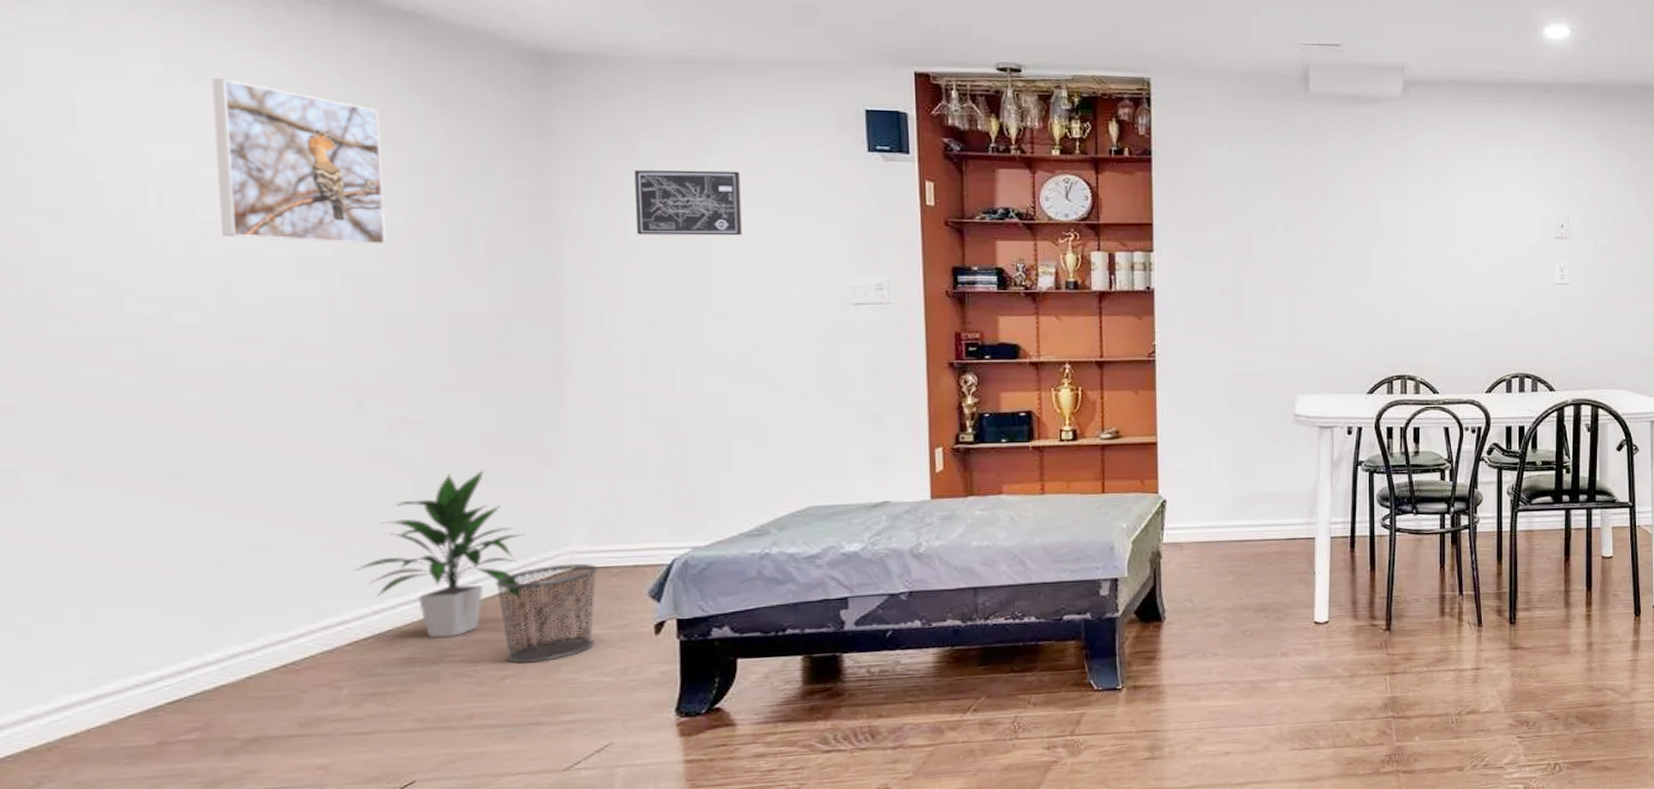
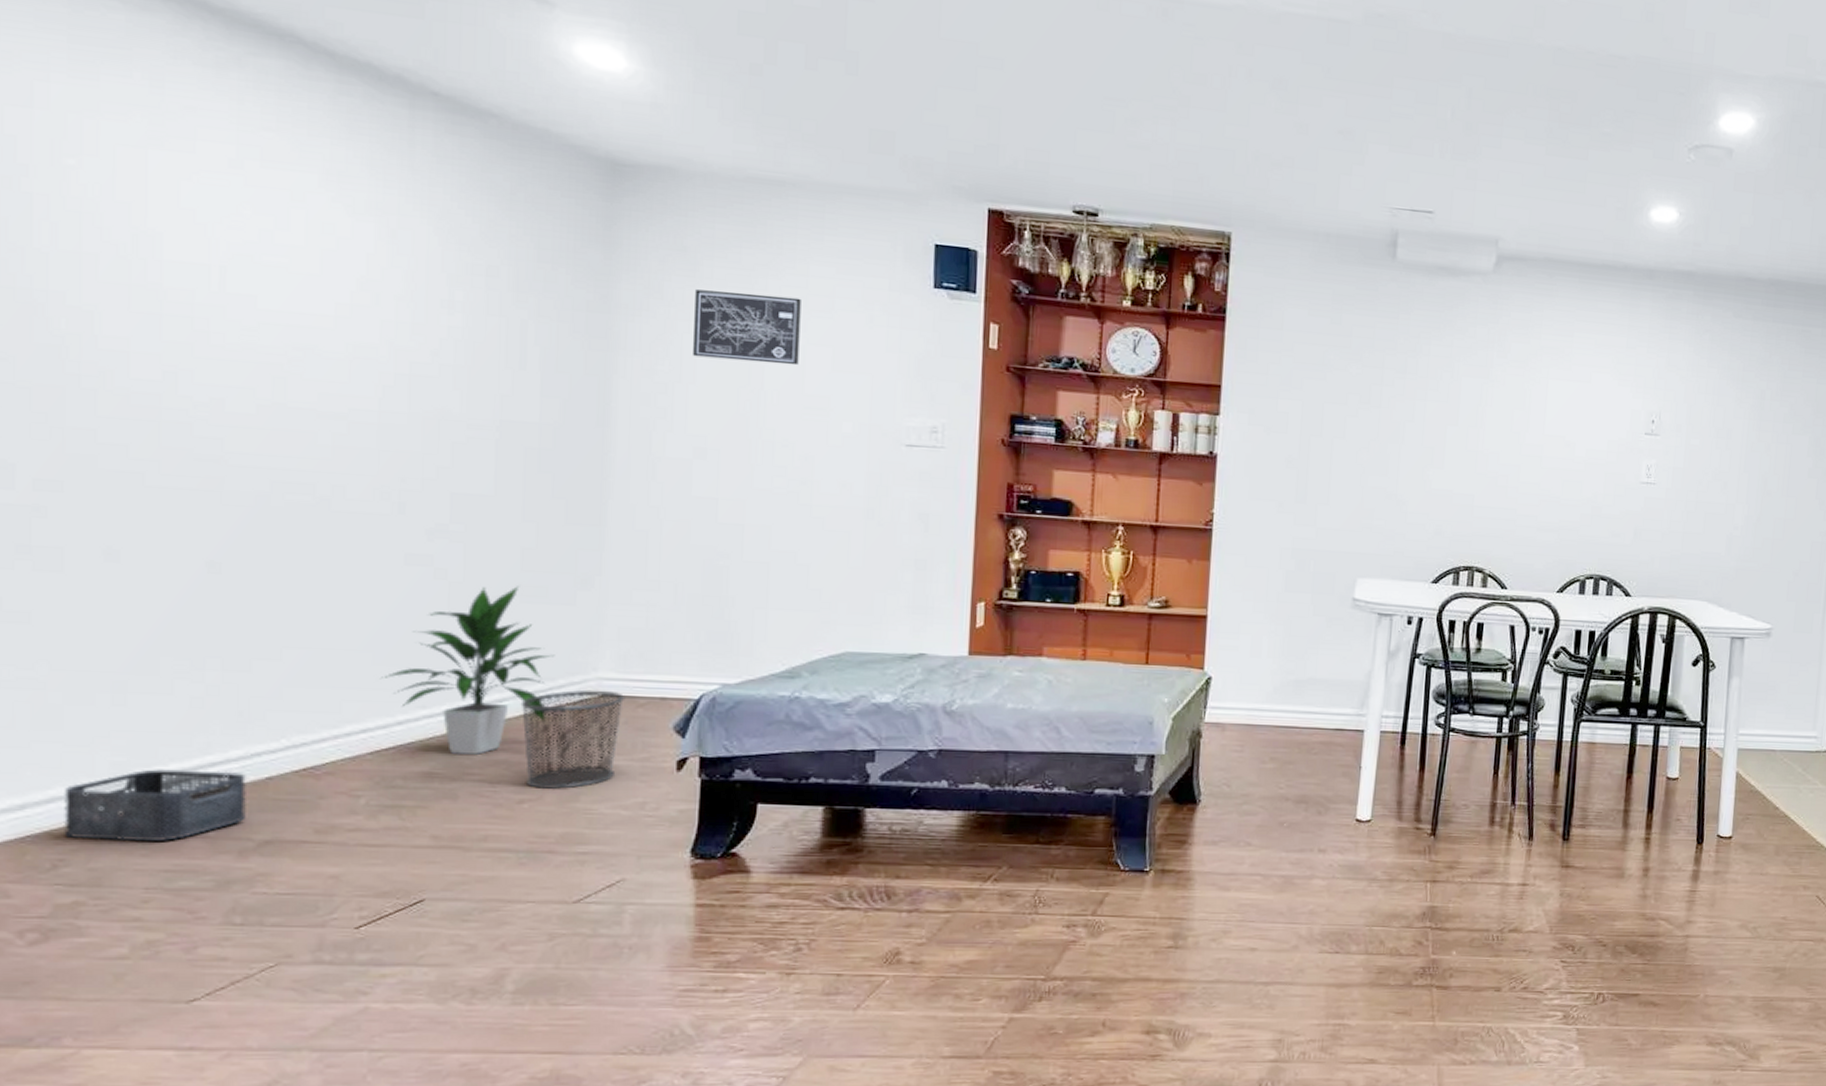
storage bin: none [42,674,229,754] -> present [64,769,246,842]
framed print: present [212,78,386,245] -> none [280,164,444,347]

